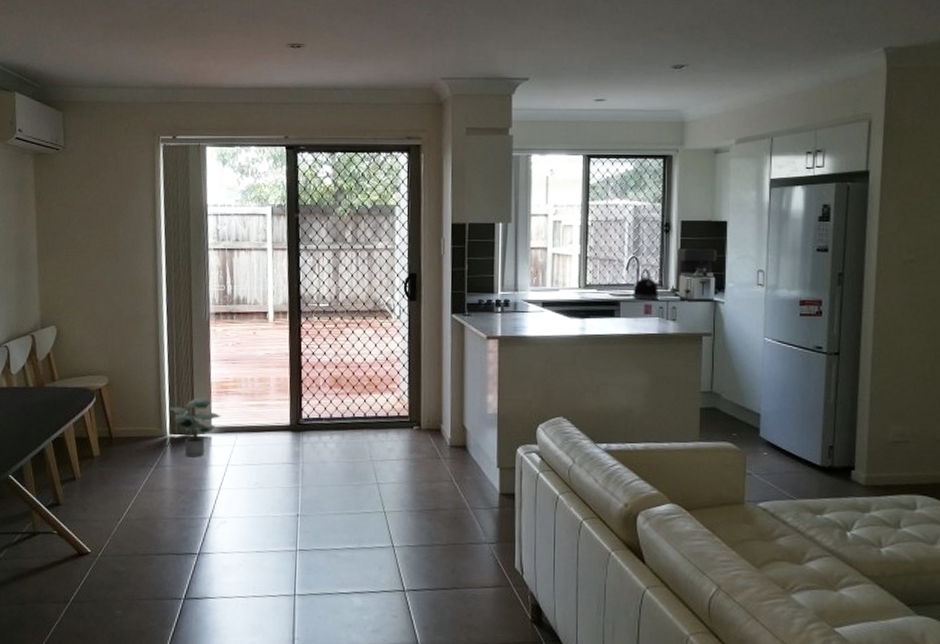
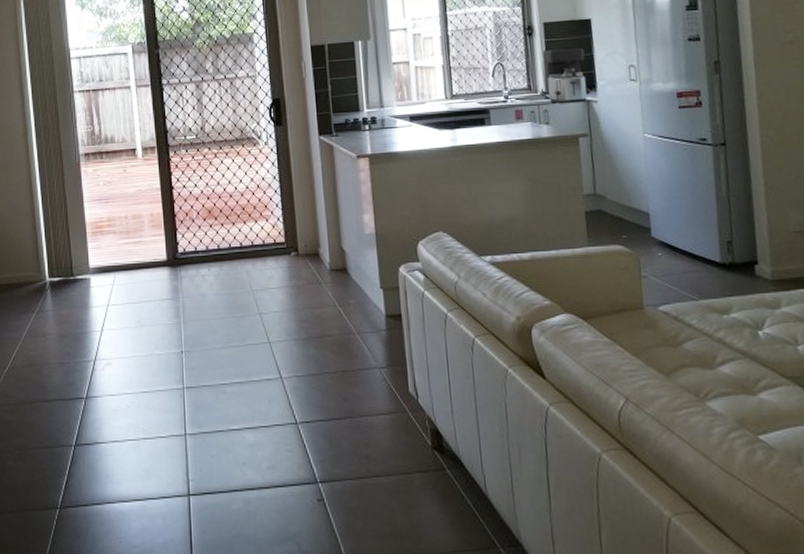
potted plant: present [169,397,222,458] -> none [46,239,99,300]
kettle: present [633,268,659,300] -> none [501,73,529,106]

